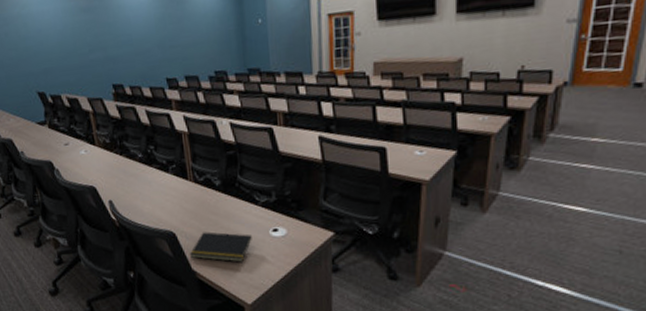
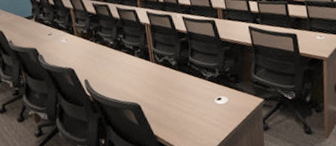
notepad: present [190,232,252,262] -> none [152,102,202,127]

